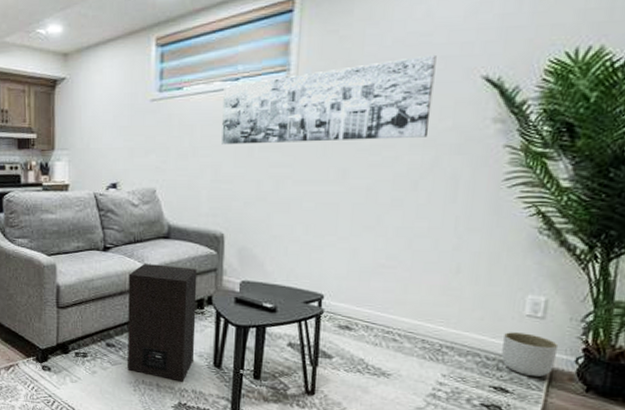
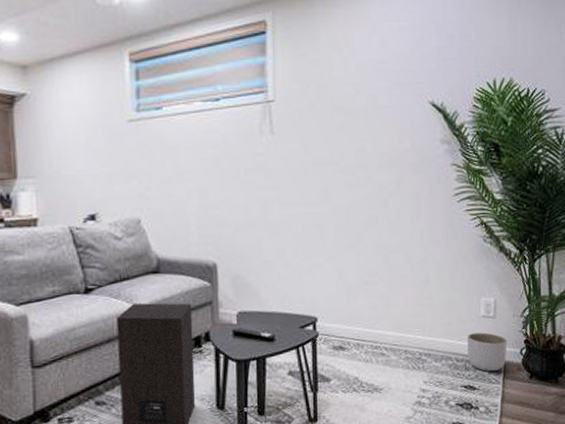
wall art: present [221,54,437,145] -> none [204,81,393,168]

